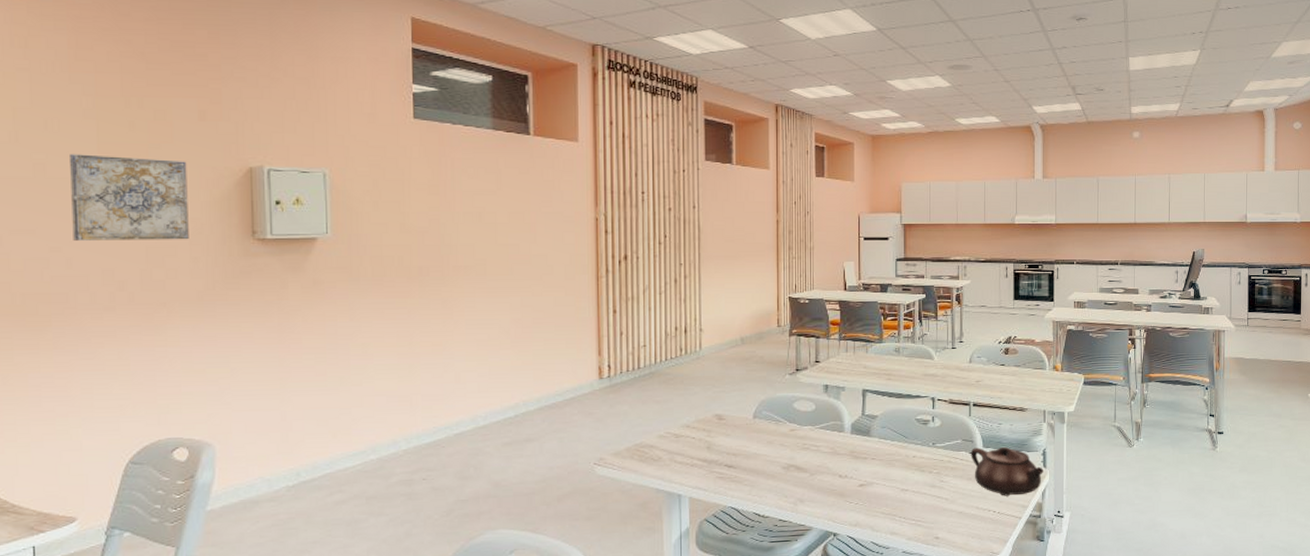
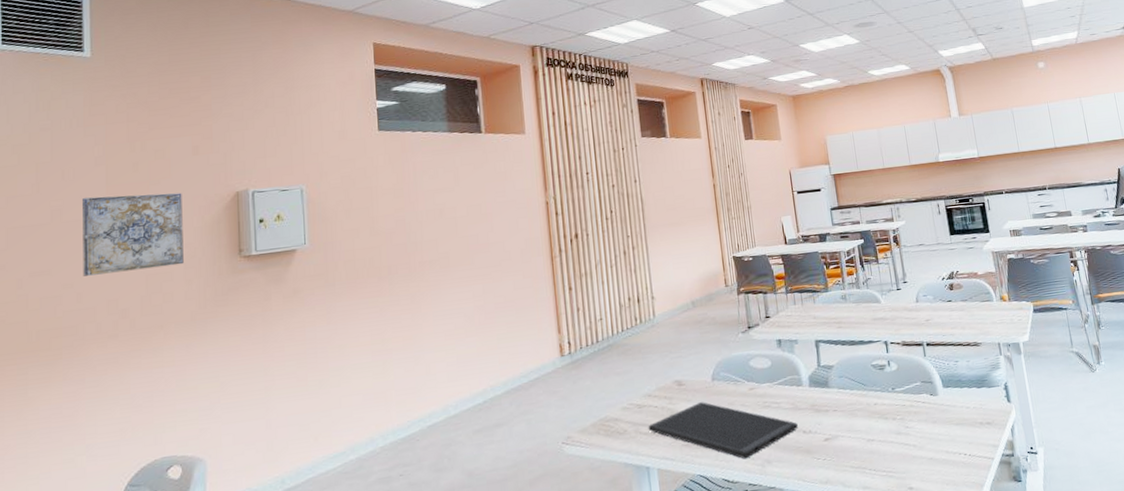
cutting board: none [683,438,834,496] -> present [648,402,798,459]
teapot: present [970,447,1043,496] -> none [931,385,1009,437]

